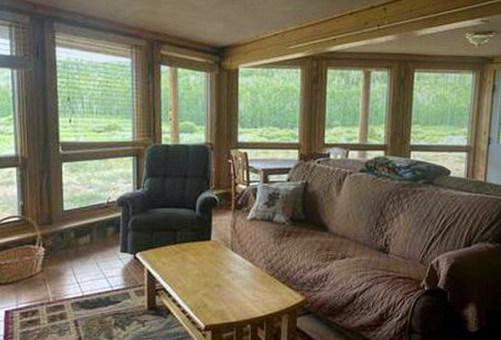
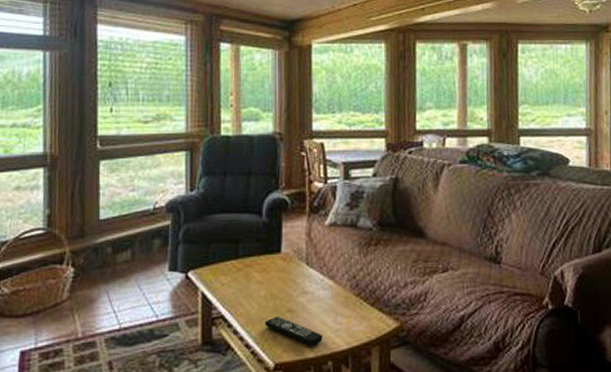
remote control: none [197,290,244,313] -> present [264,317,323,346]

